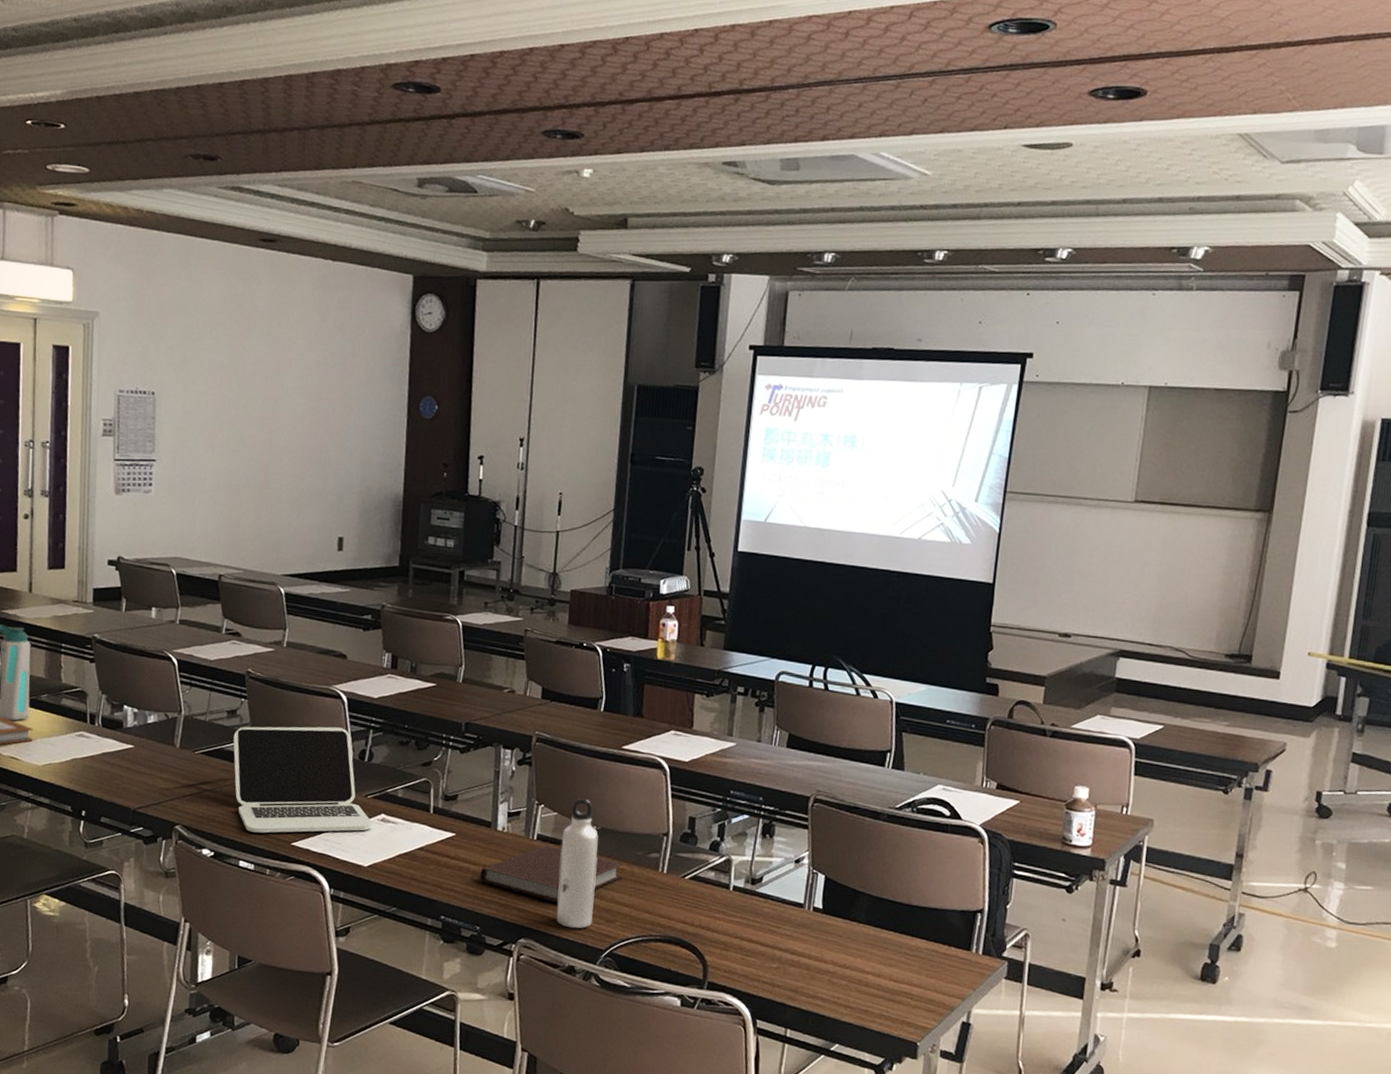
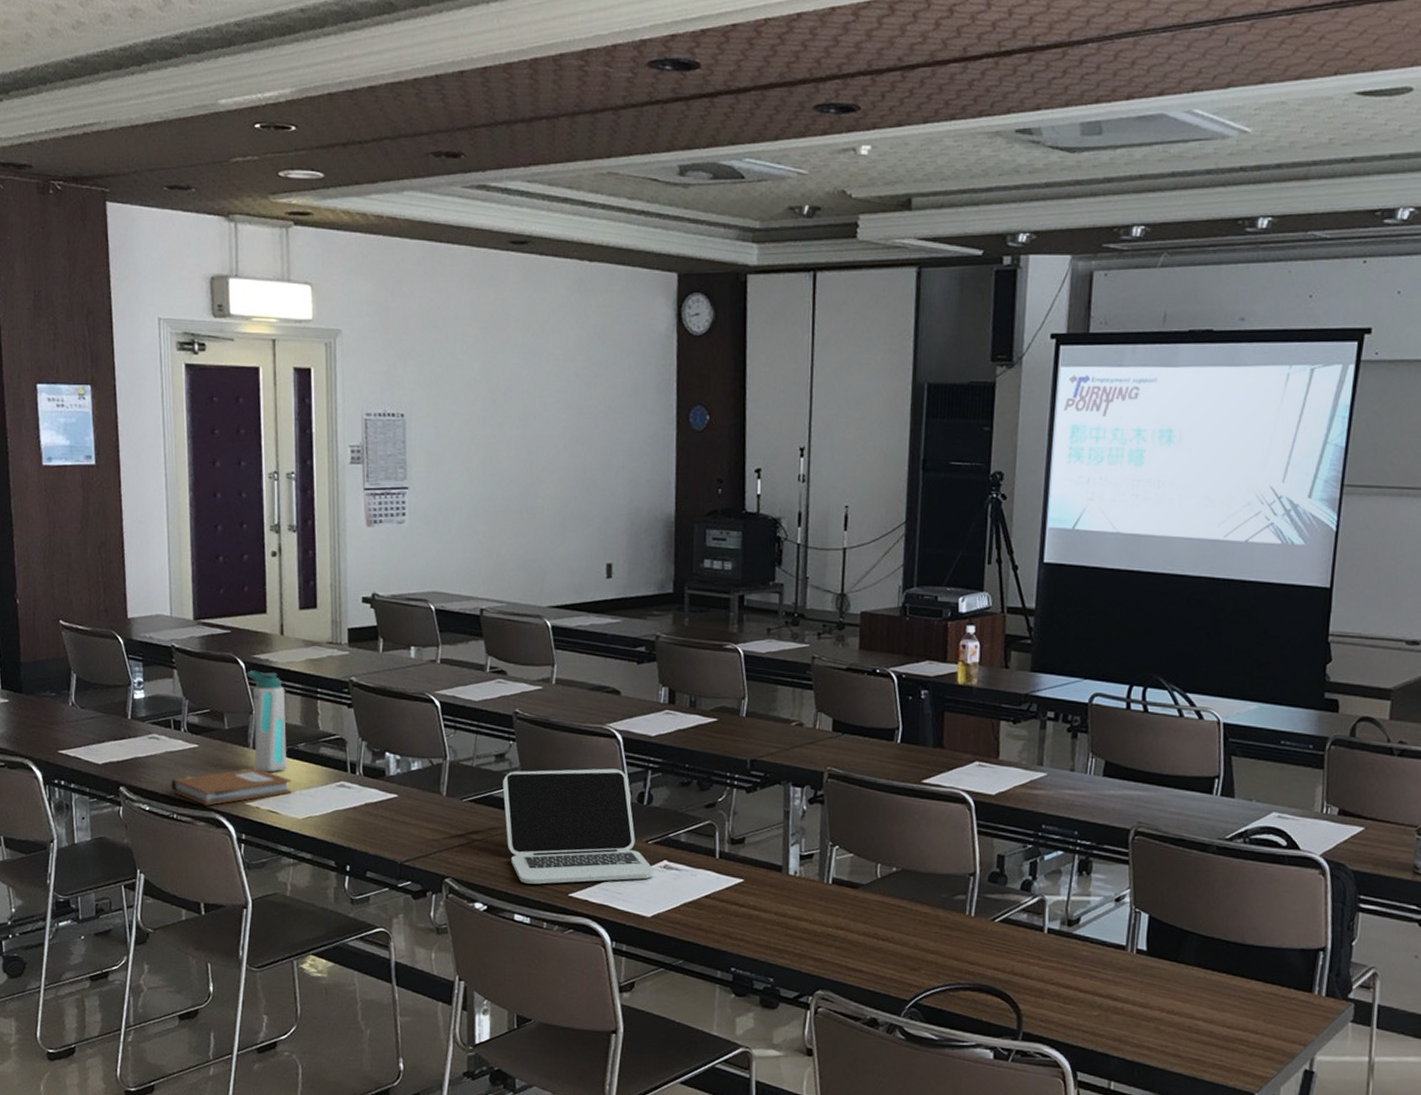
notebook: present [480,845,623,903] -> none [772,889,927,951]
water bottle: present [557,799,598,929] -> none [856,838,899,979]

